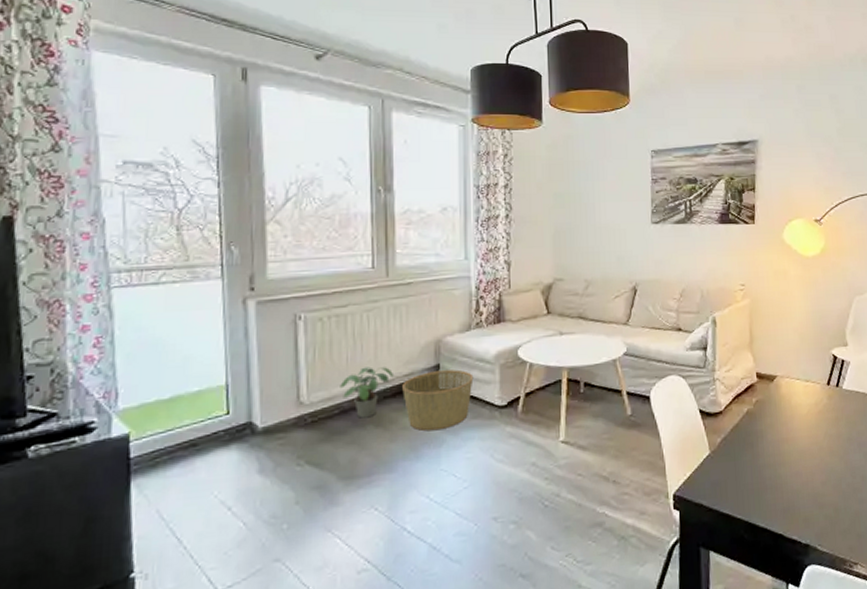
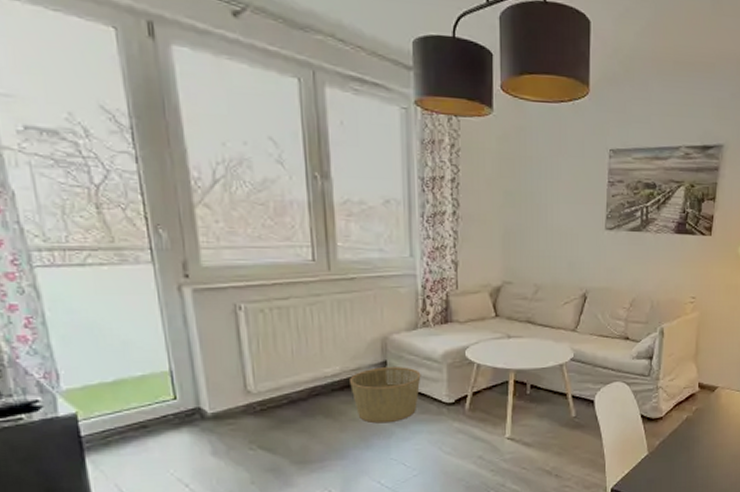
potted plant: present [340,367,395,419] -> none [286,360,342,409]

